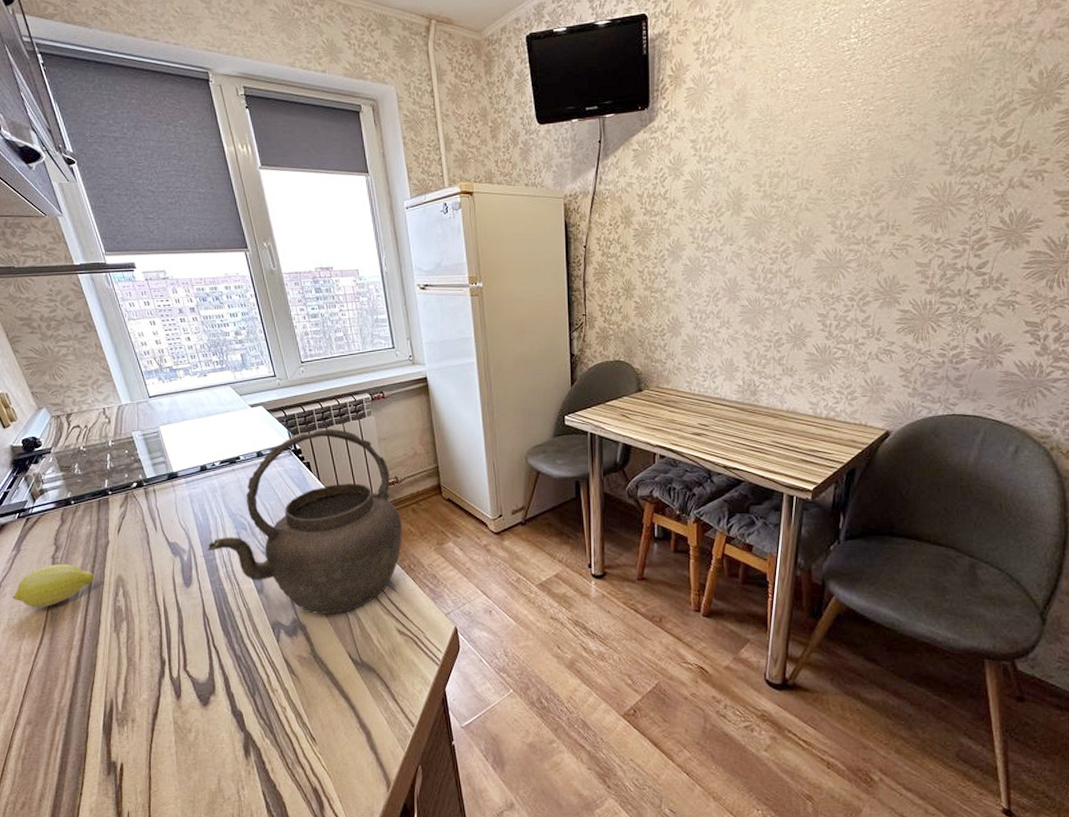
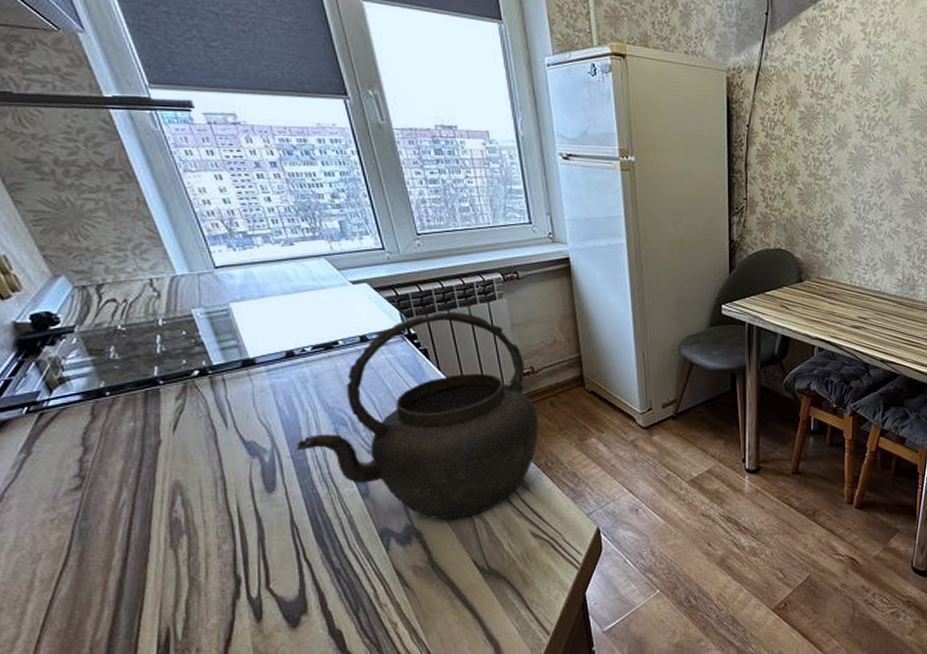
fruit: present [11,564,93,608] -> none [19,469,140,523]

